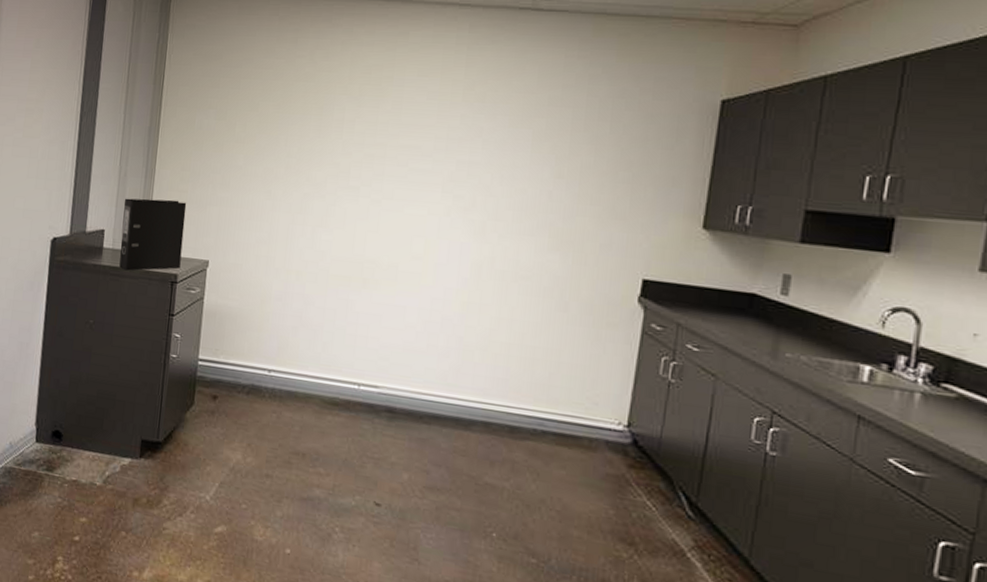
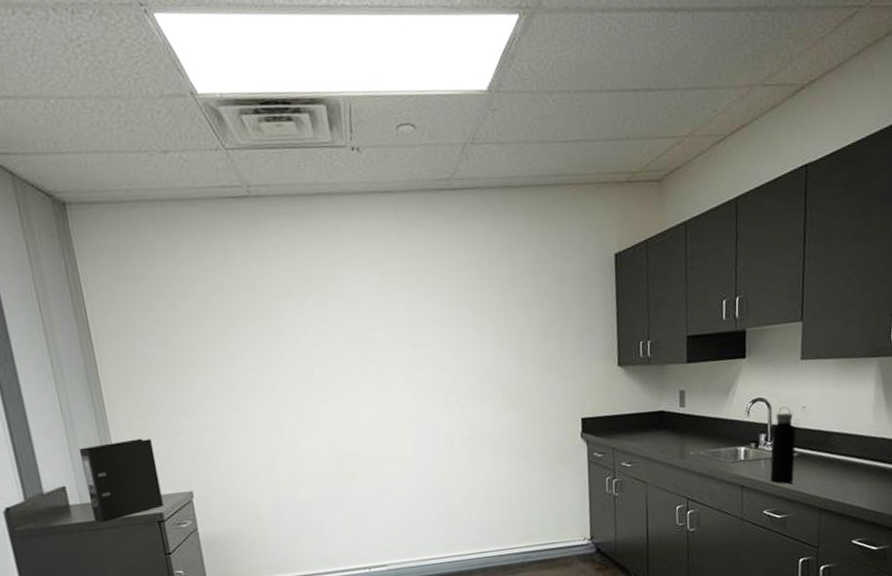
water bottle: none [905,326,958,433] -> present [770,406,796,485]

